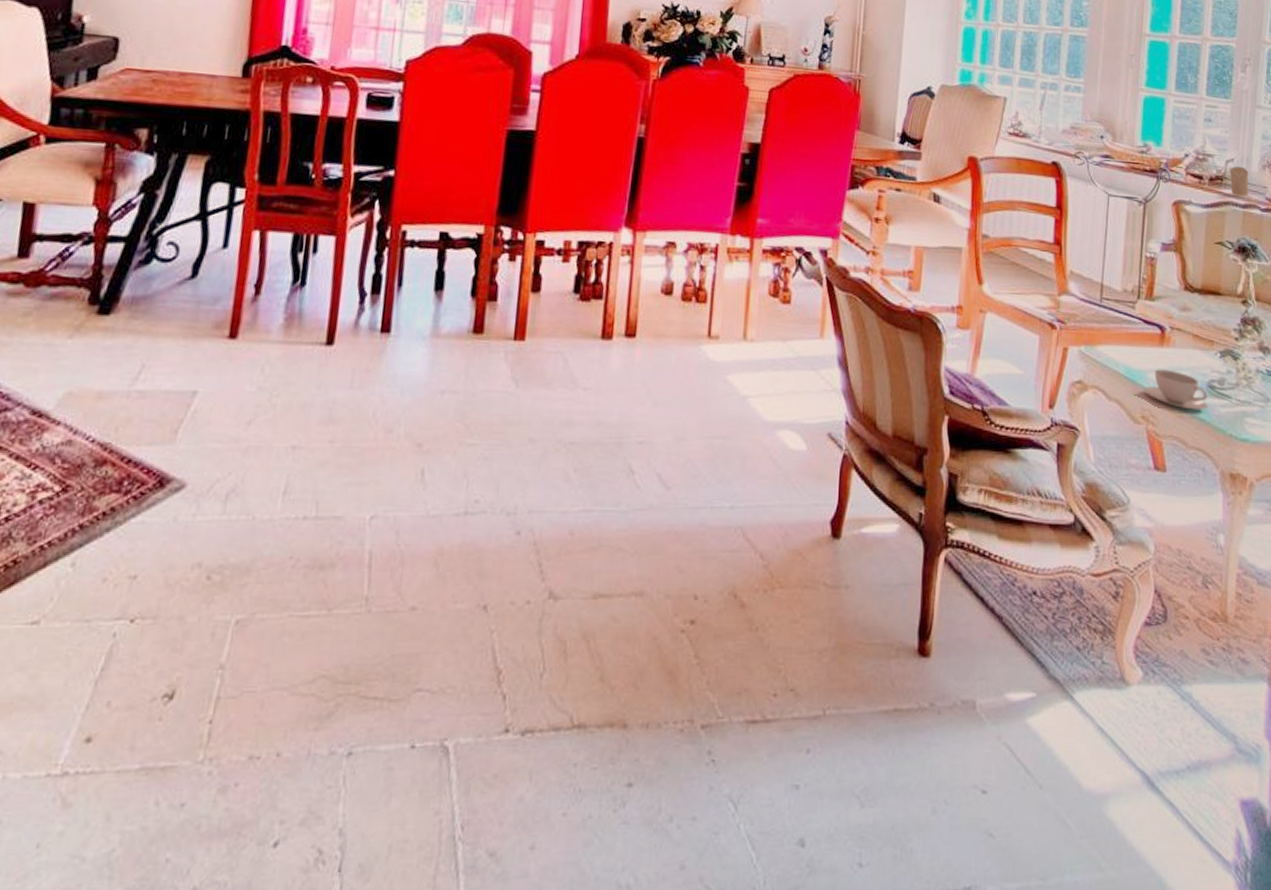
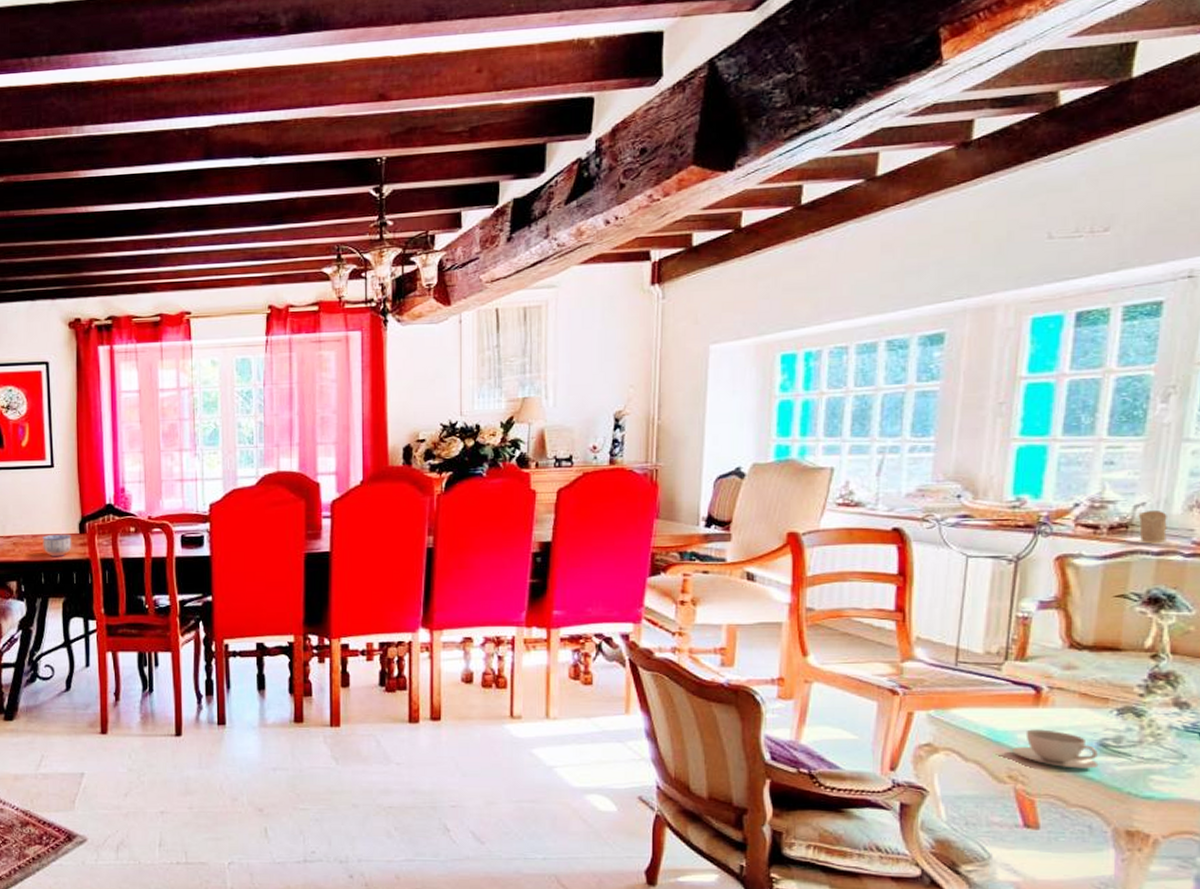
bowl: none [191,74,232,105] -> present [42,534,72,558]

